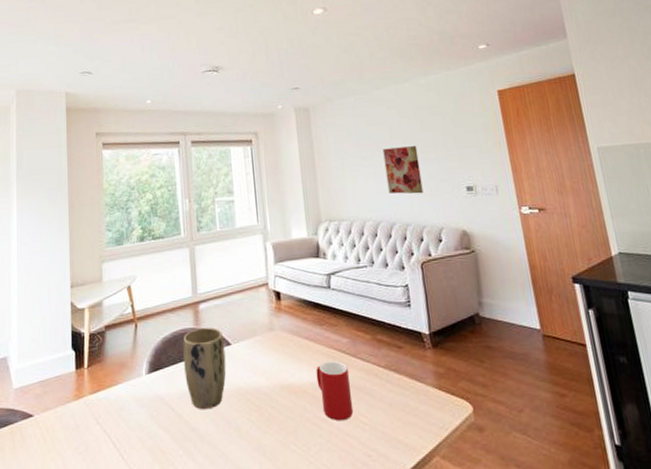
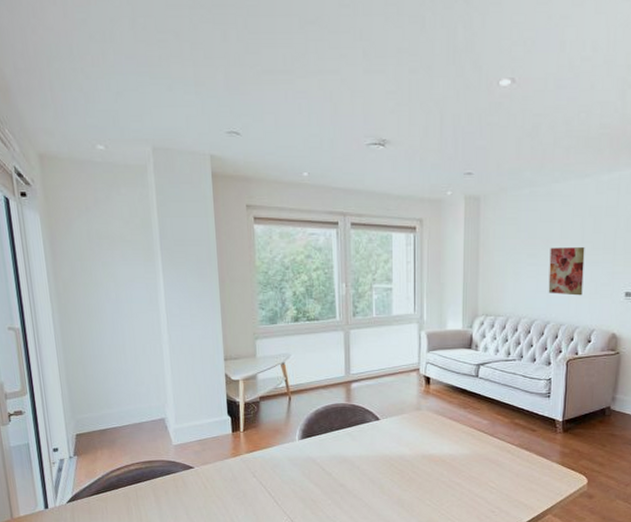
plant pot: present [183,327,227,410] -> none [334,404,374,471]
cup: present [316,361,354,421] -> none [455,438,485,485]

